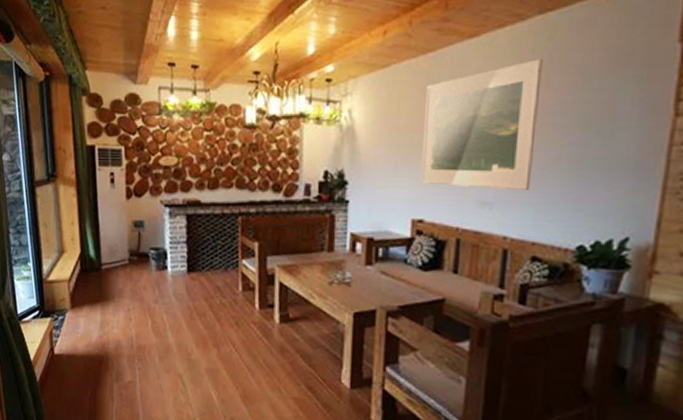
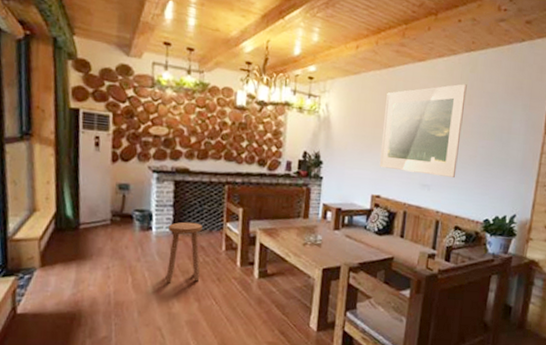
stool: none [183,259,218,327] -> present [165,222,202,283]

